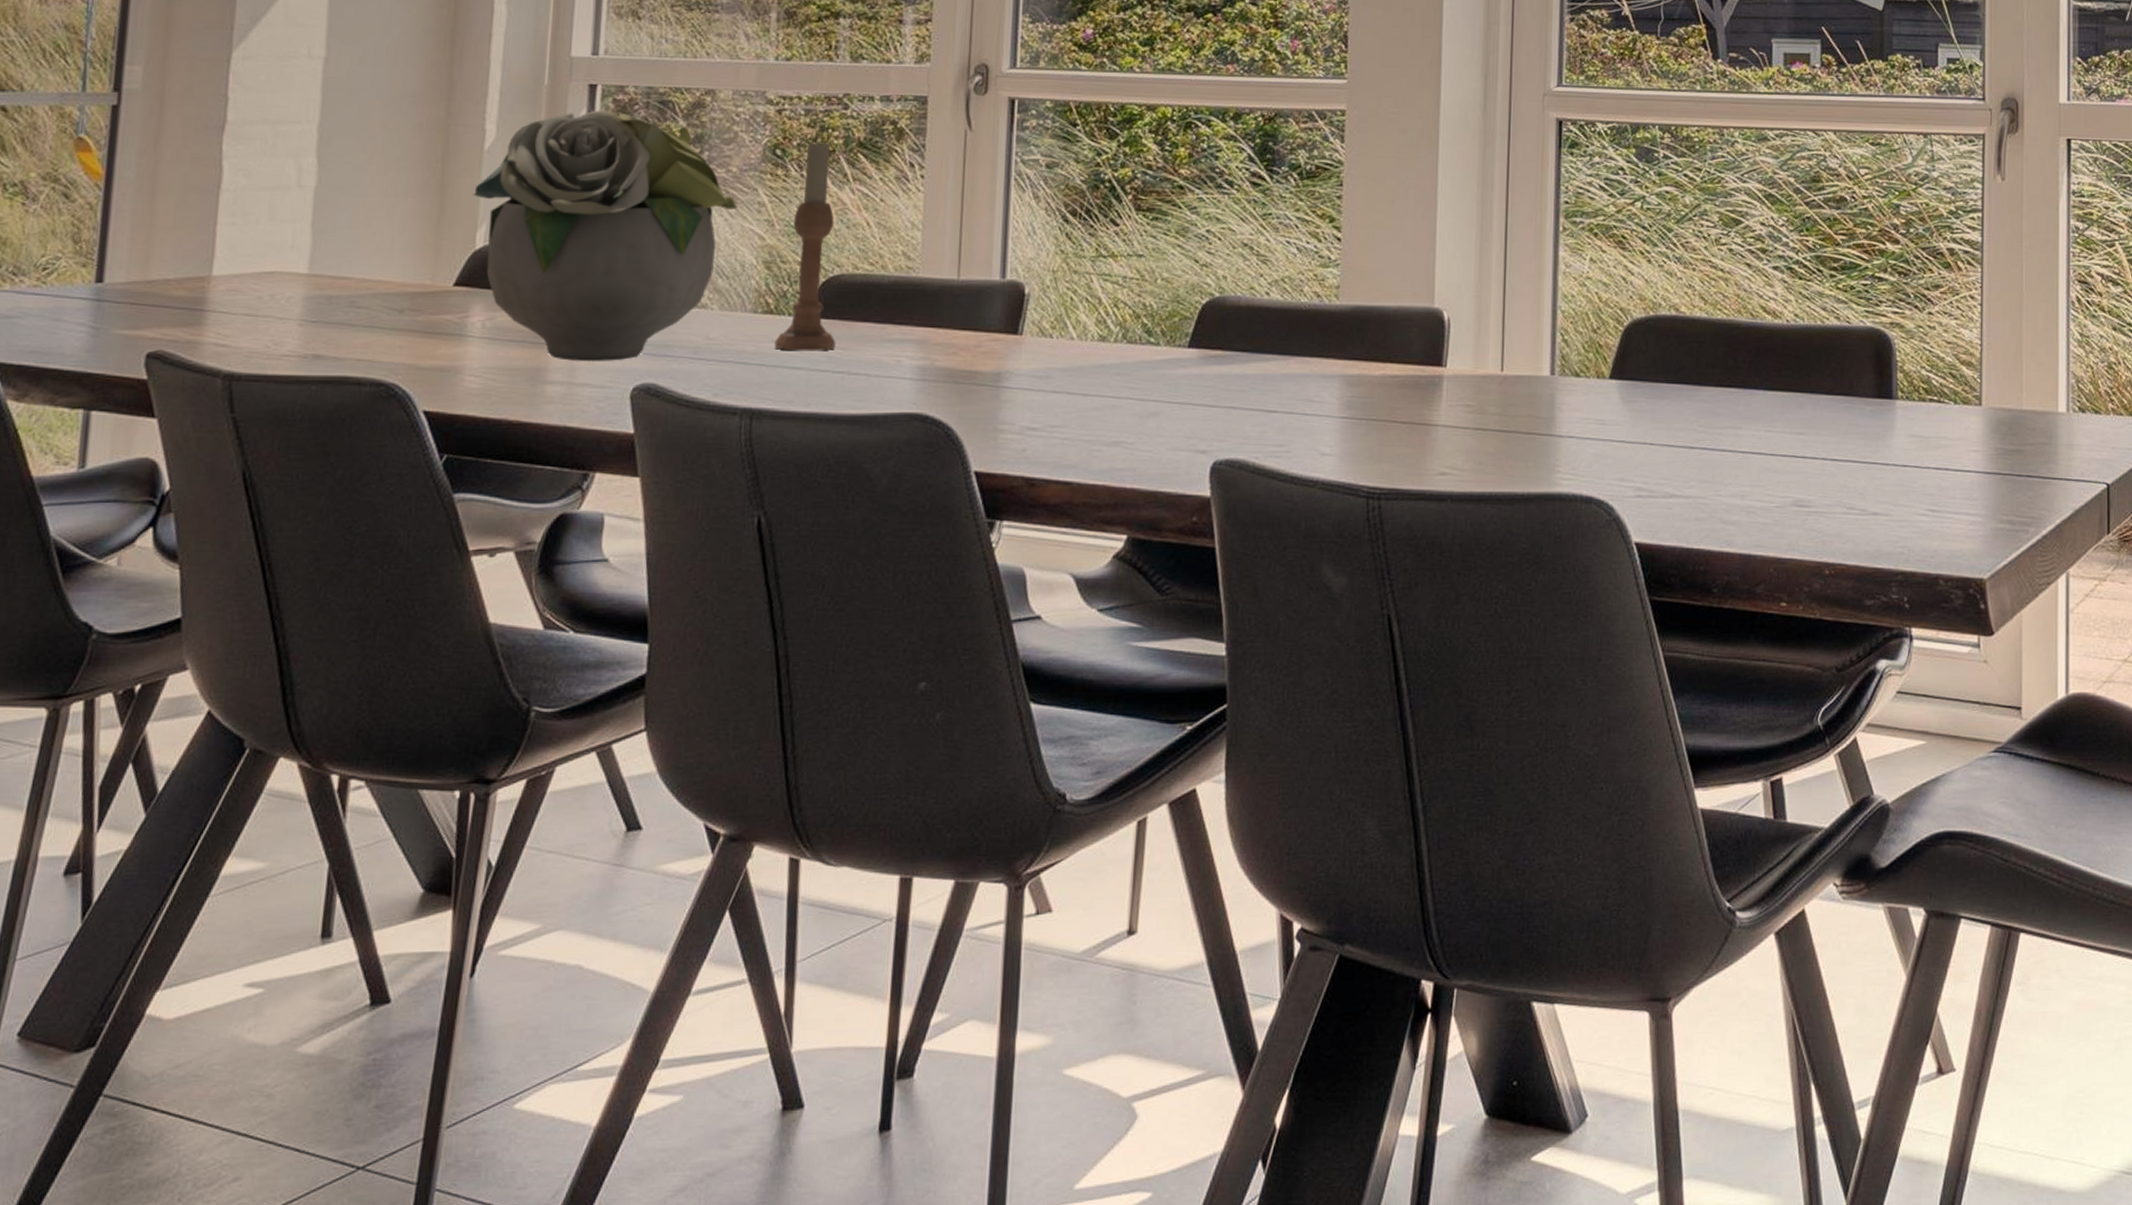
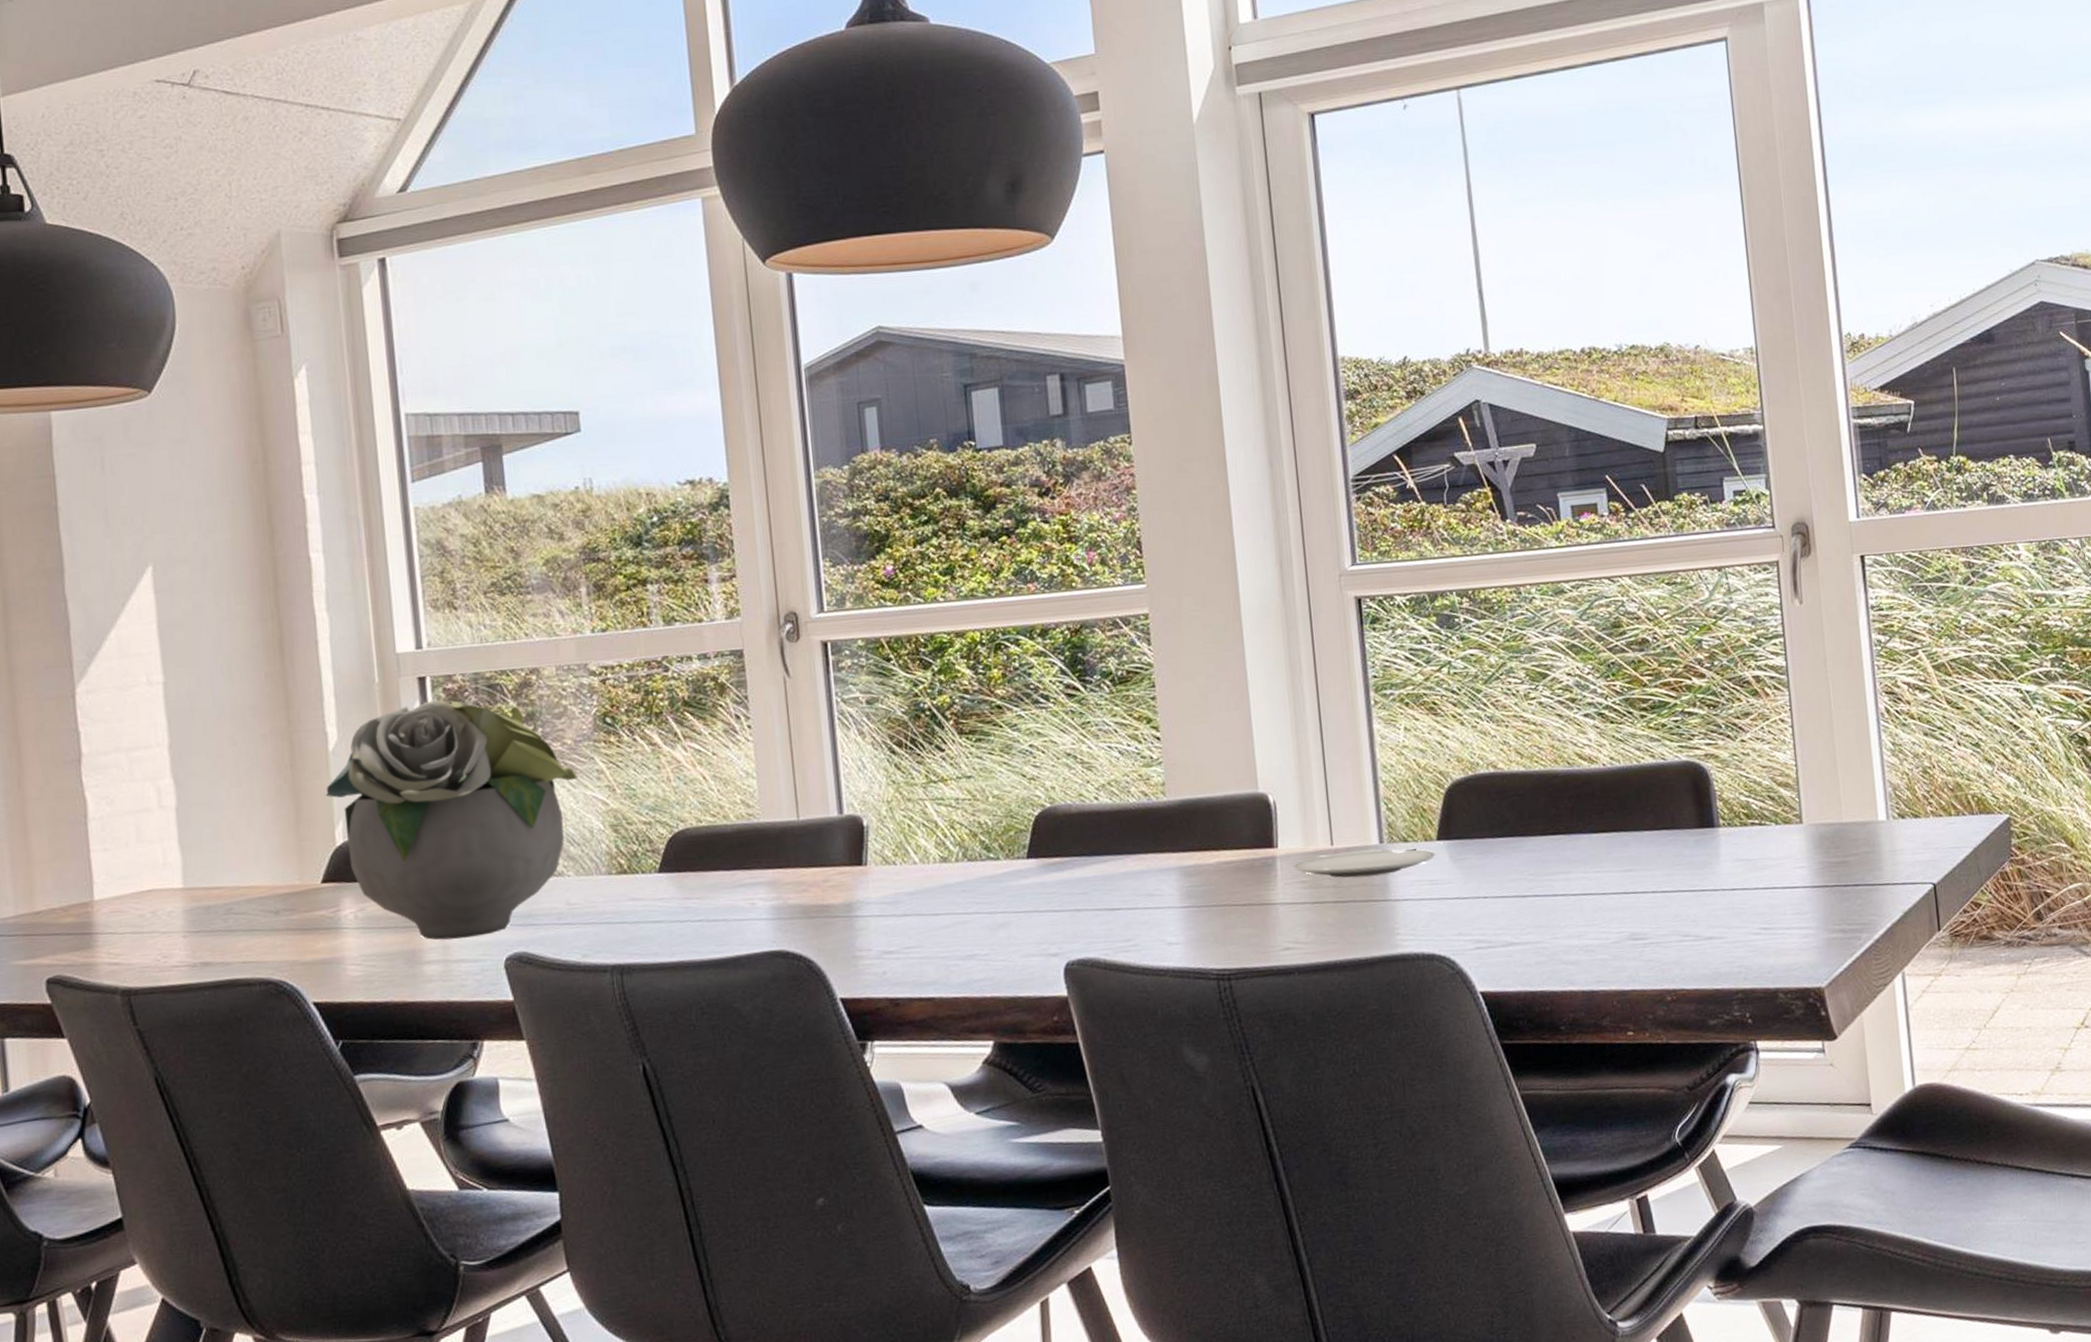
candlestick: present [774,141,836,350] -> none [632,705,691,906]
plate: none [1459,380,1606,408] -> present [1293,848,1435,878]

